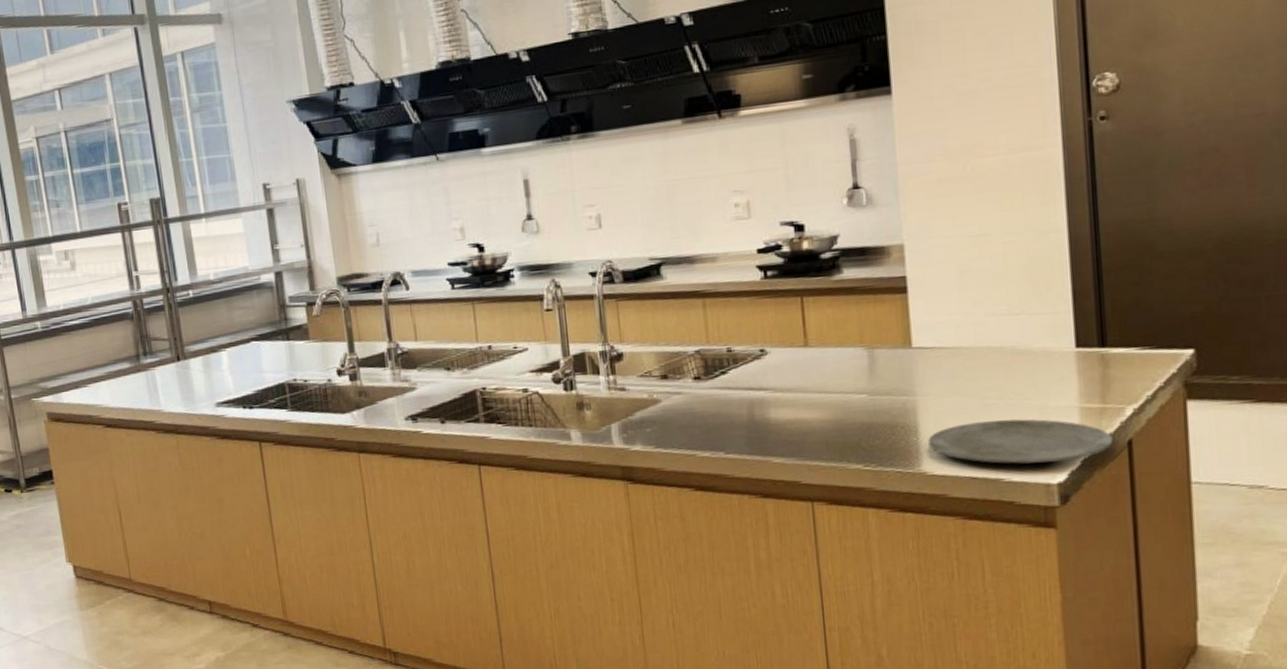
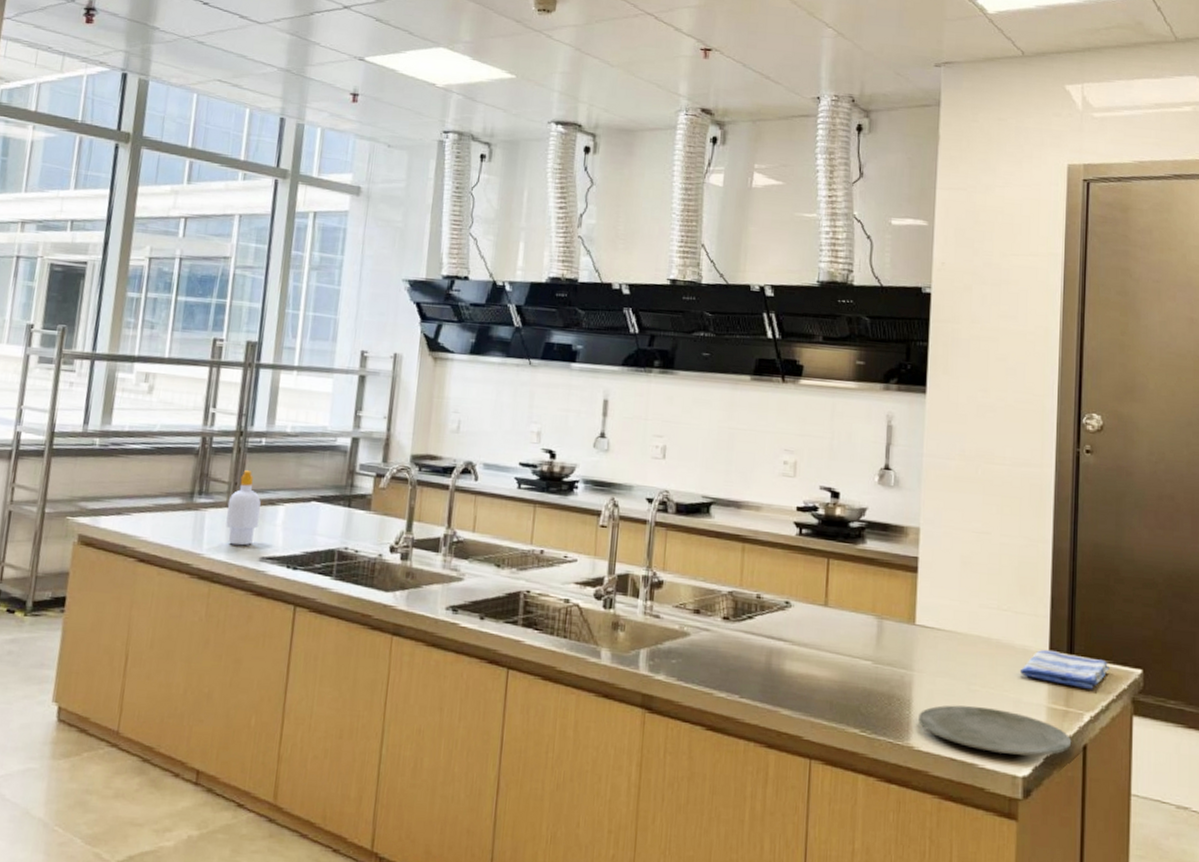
soap bottle: none [172,324,207,397] -> present [226,470,261,546]
dish towel: none [1042,347,1154,382] -> present [1019,650,1111,689]

